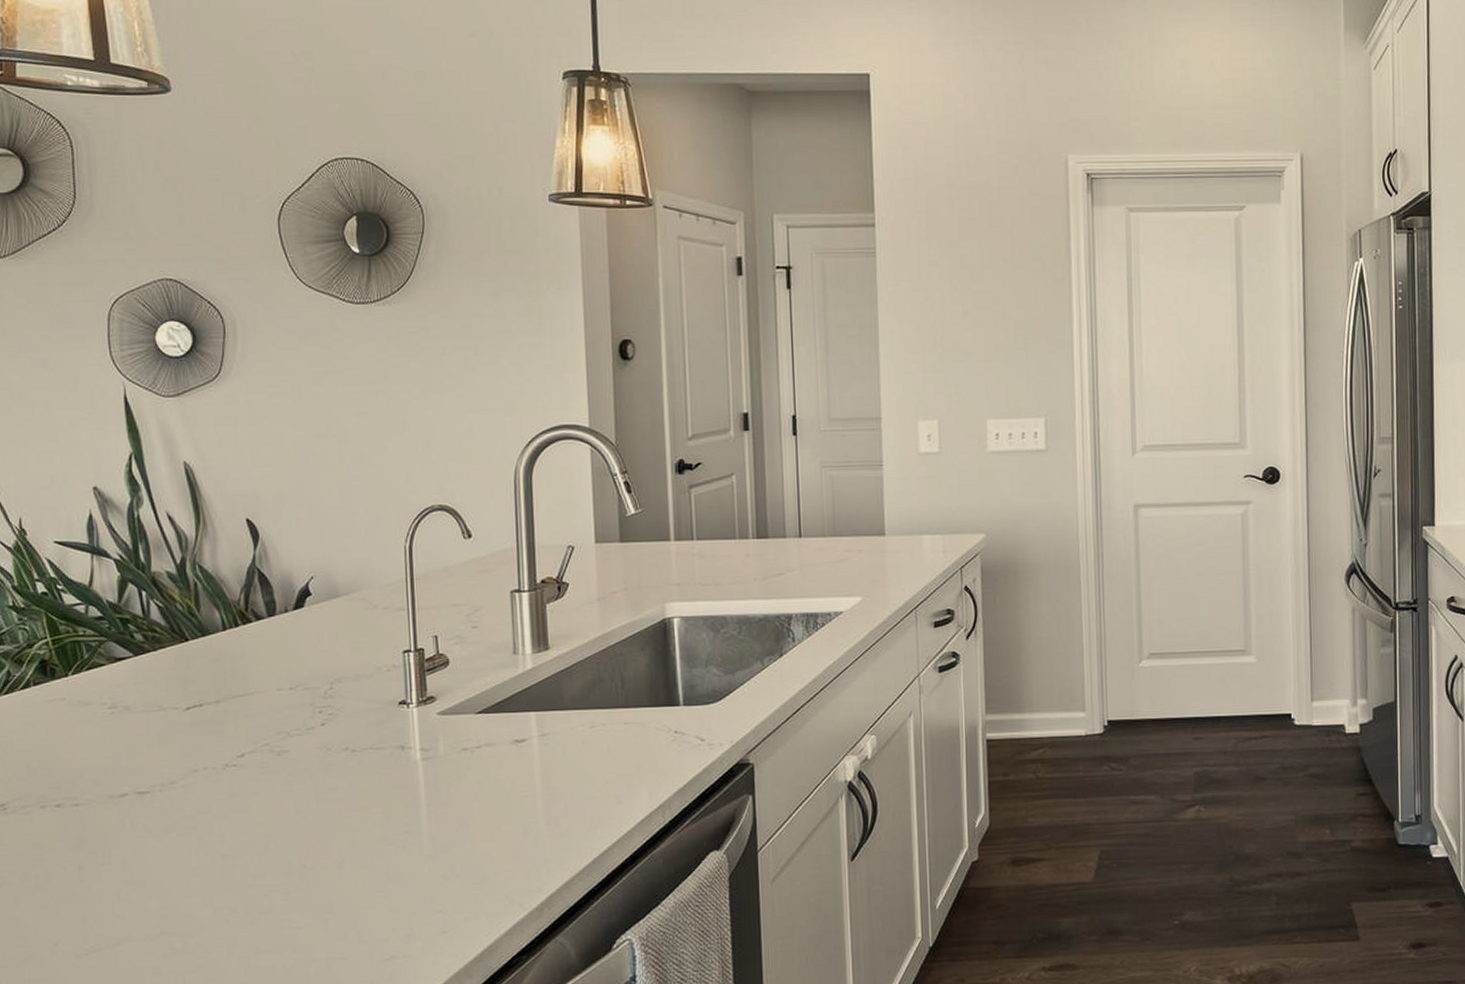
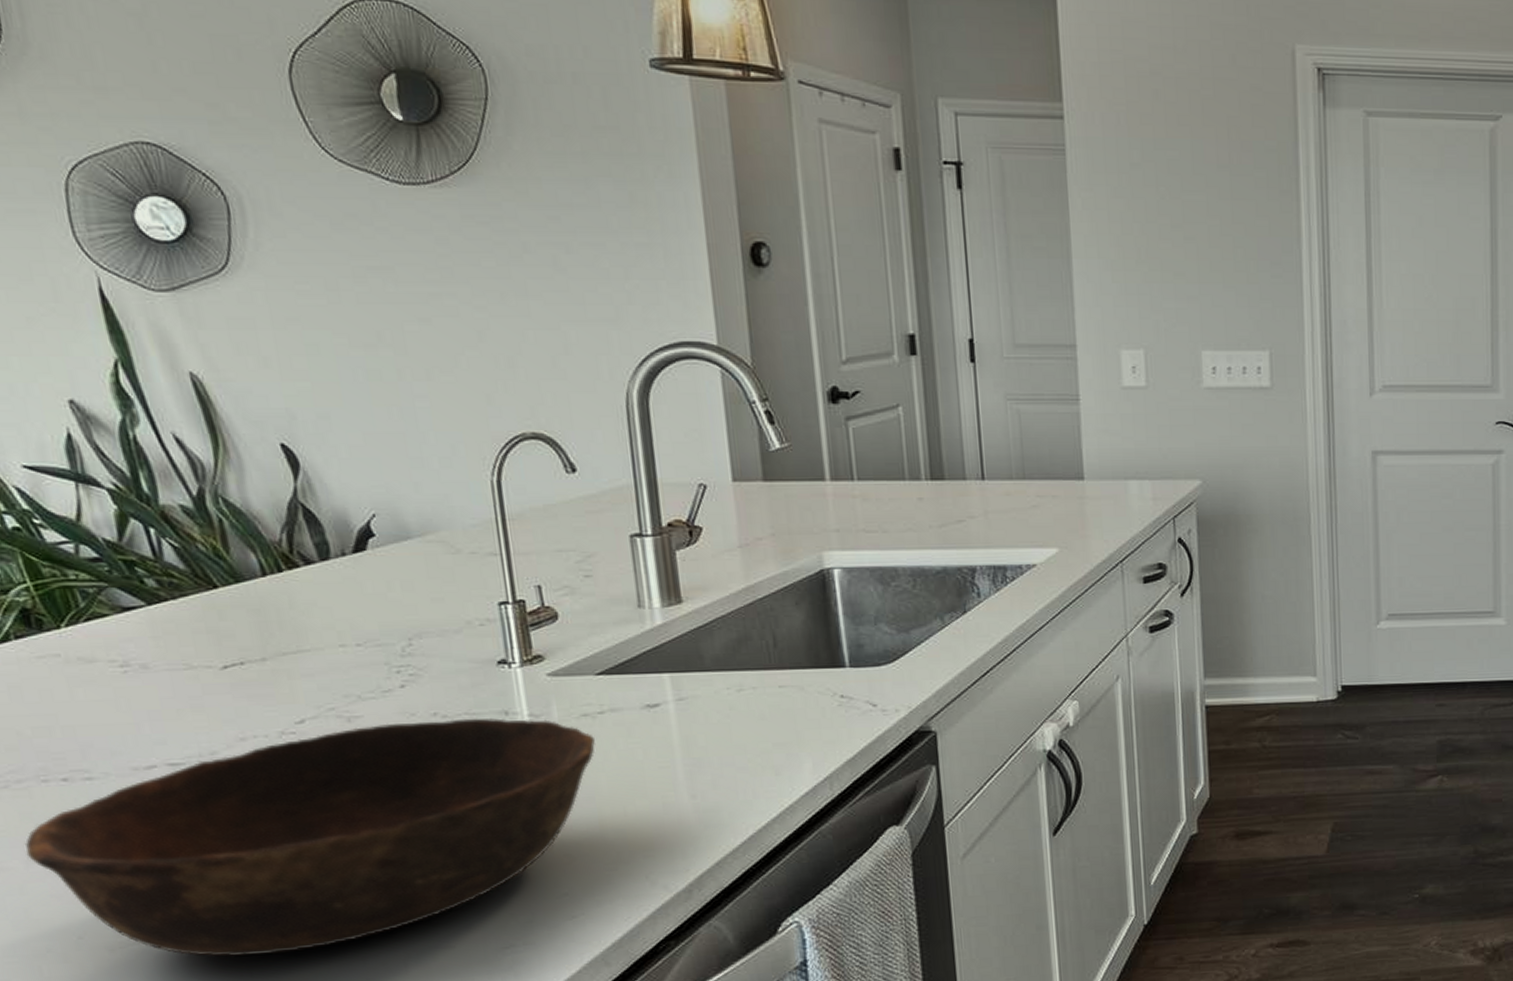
bowl: none [22,752,472,964] -> present [24,718,595,957]

